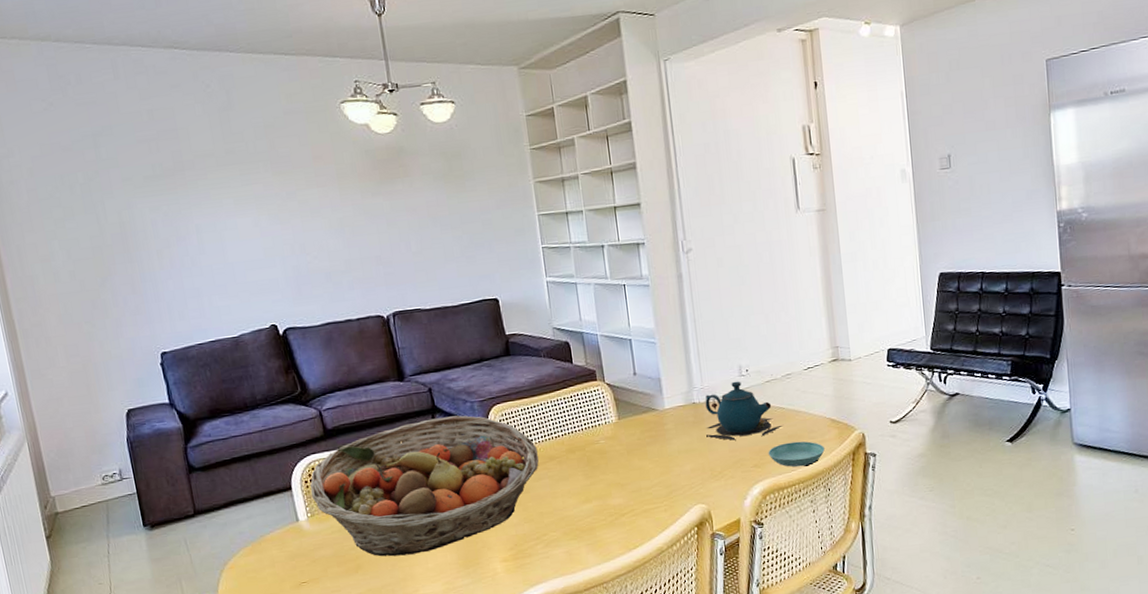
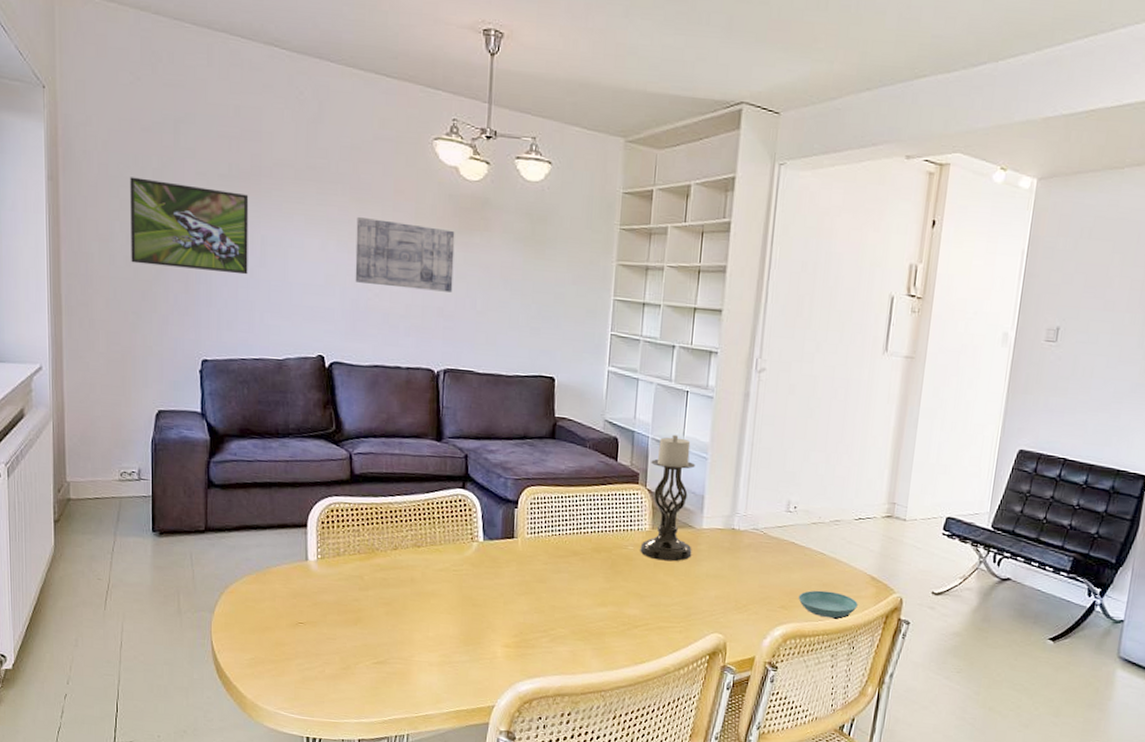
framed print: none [60,190,189,276] -> present [130,177,249,275]
wall art: none [282,183,386,250] -> present [355,216,455,293]
fruit basket: present [310,415,540,557] -> none [325,486,564,620]
candle holder: none [604,327,661,448] -> present [640,434,696,562]
teapot: present [705,381,783,441] -> none [739,515,820,579]

